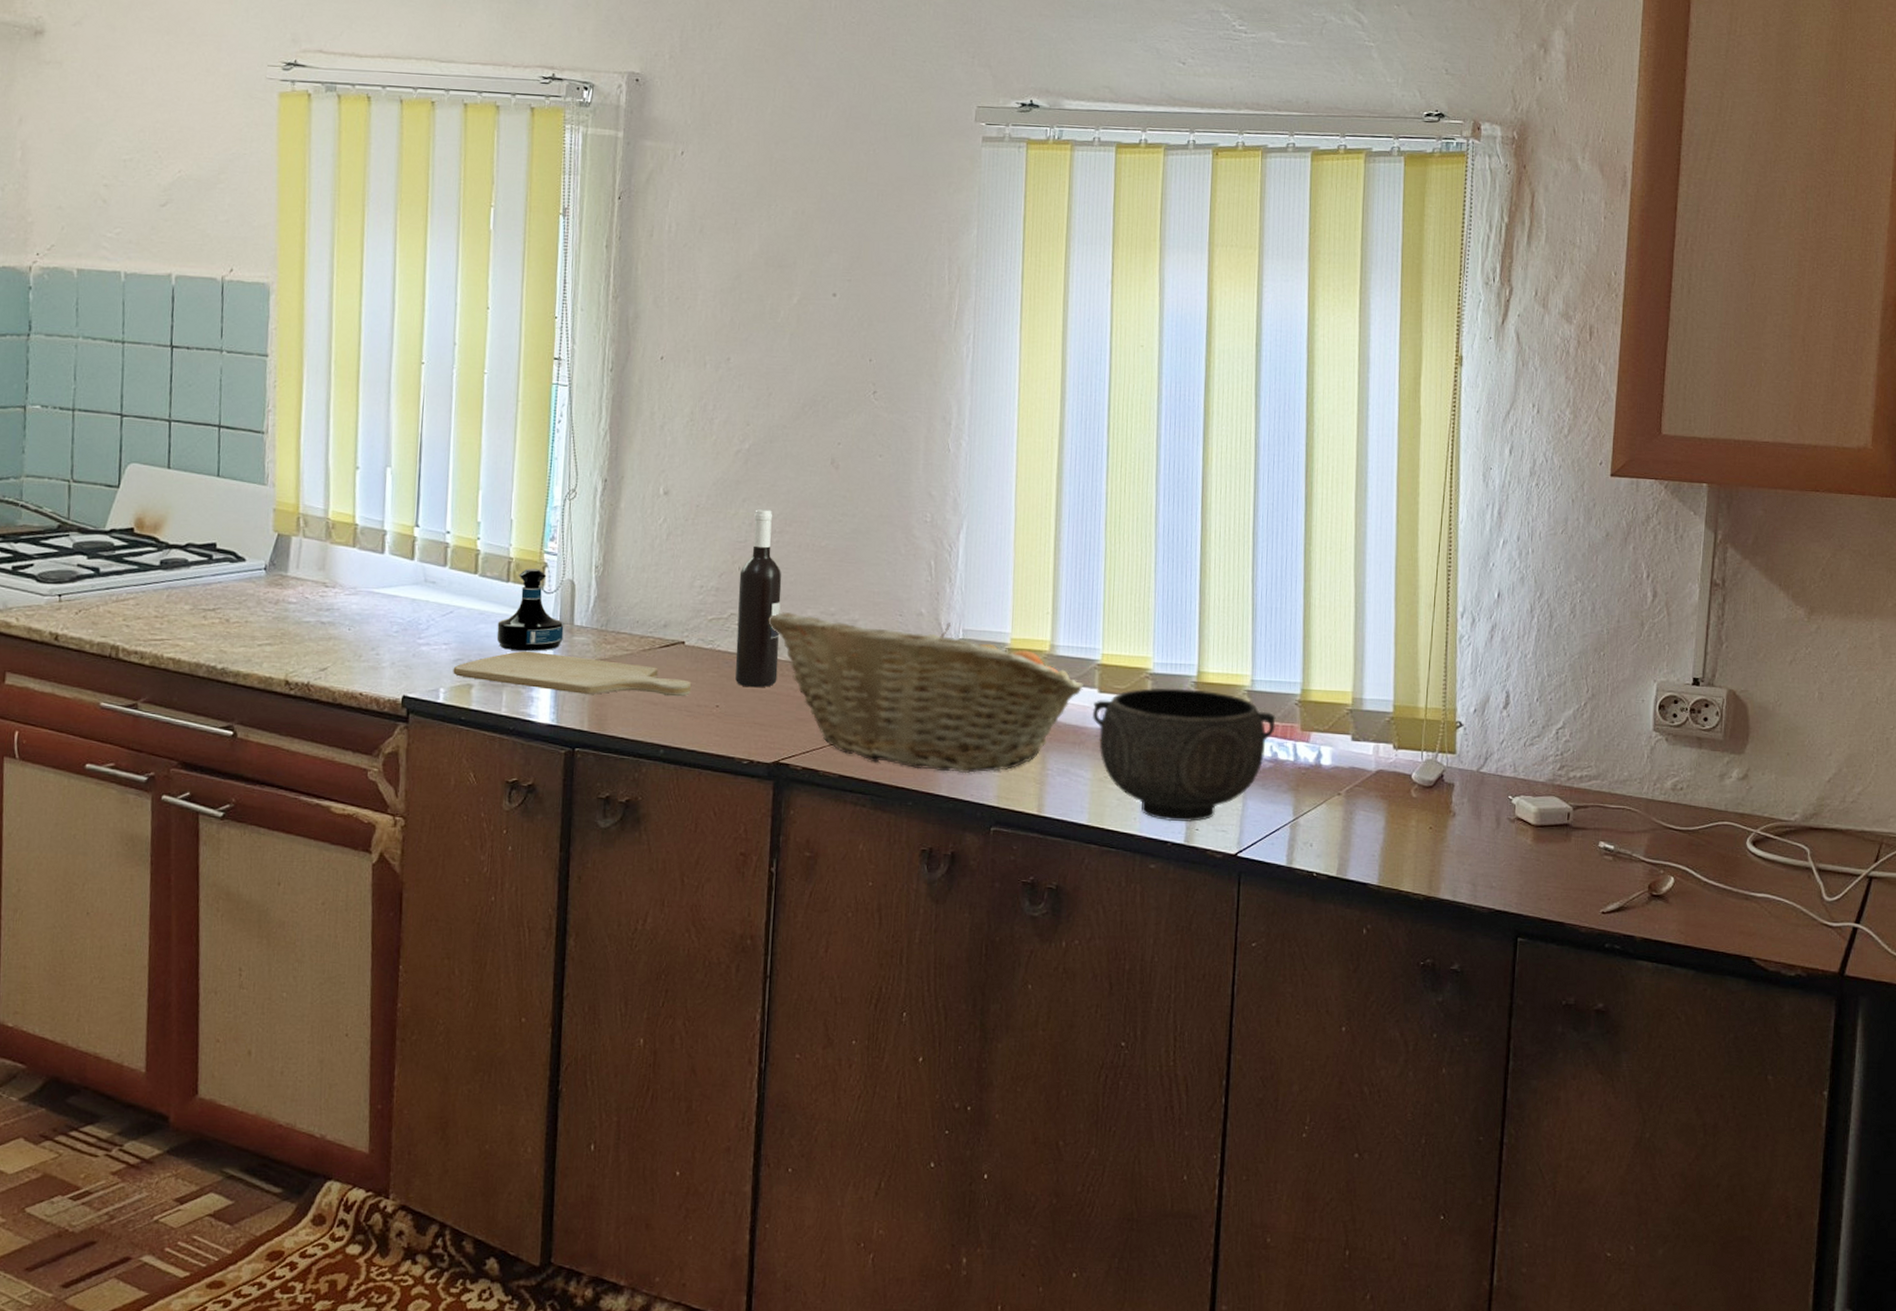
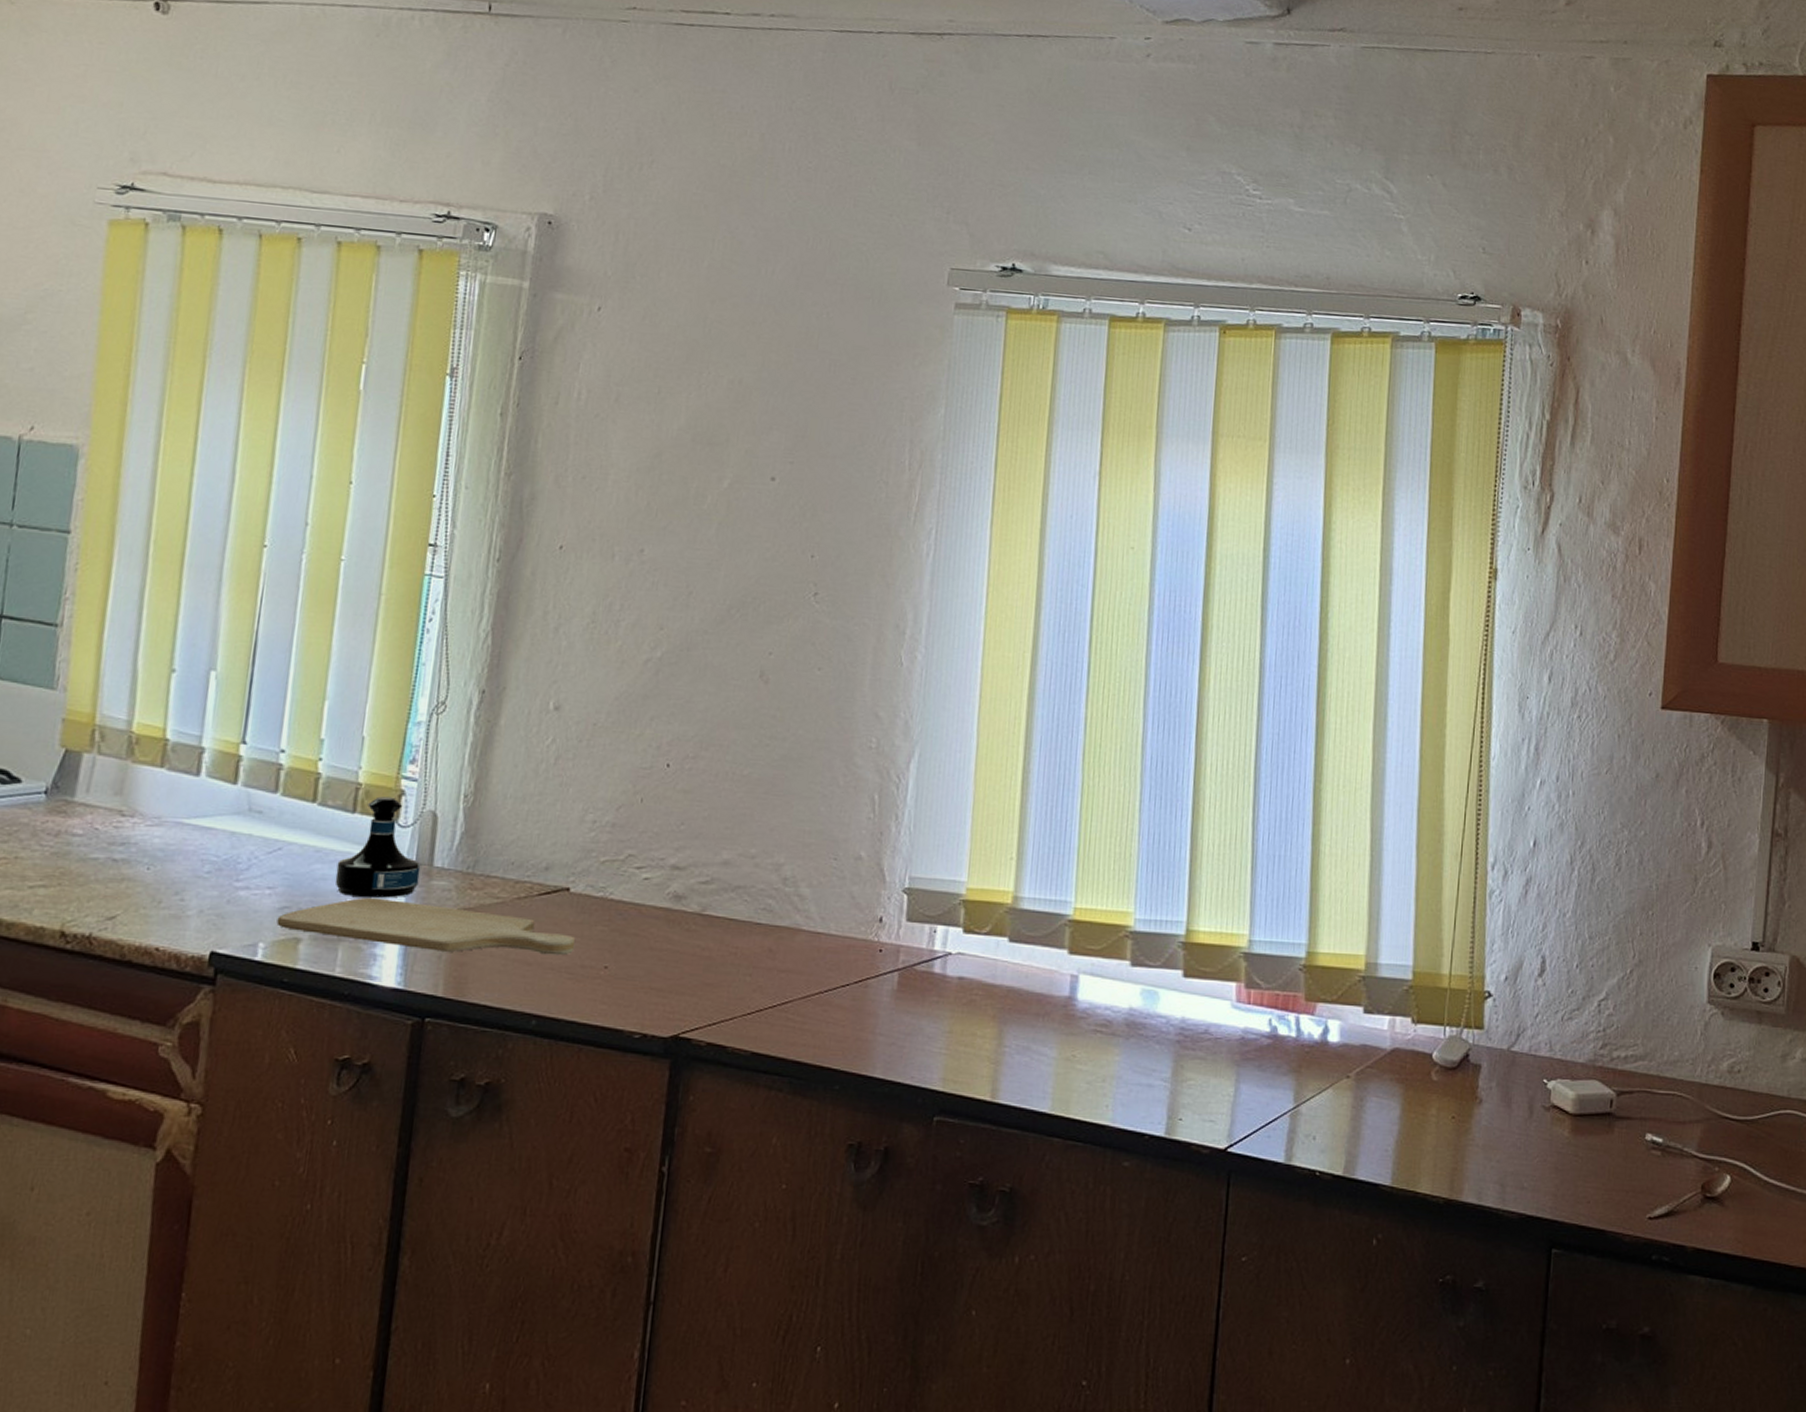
wine bottle: present [735,508,782,688] -> none [630,729,694,945]
fruit basket: present [768,612,1083,774] -> none [674,854,1051,1052]
bowl: present [1092,687,1276,822] -> none [1059,948,1276,1110]

